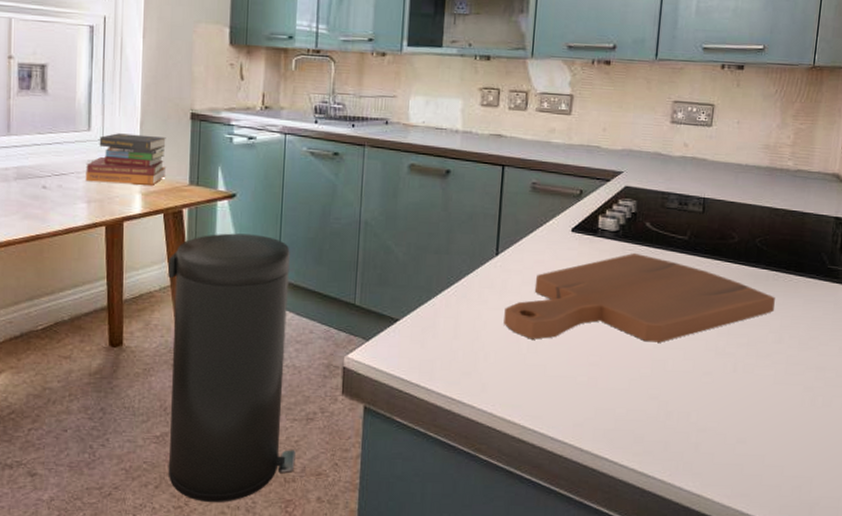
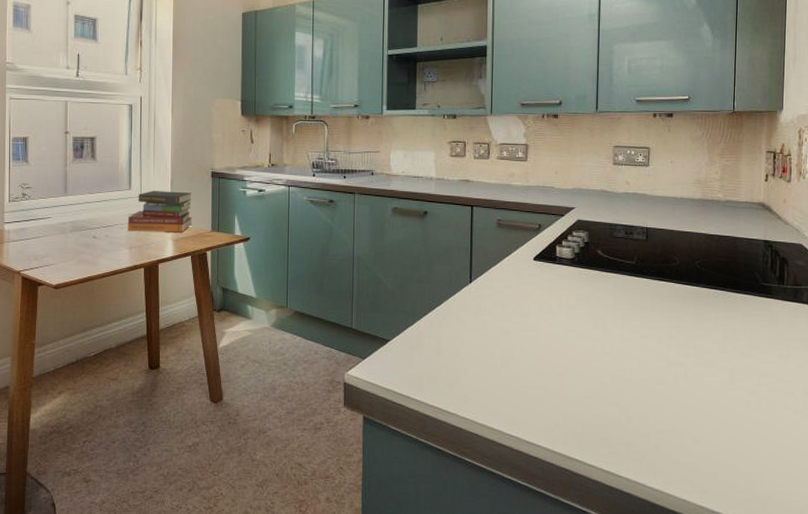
pedal bin: present [168,233,296,503] -> none [196,270,306,504]
cutting board: present [503,252,775,343] -> none [479,276,716,355]

